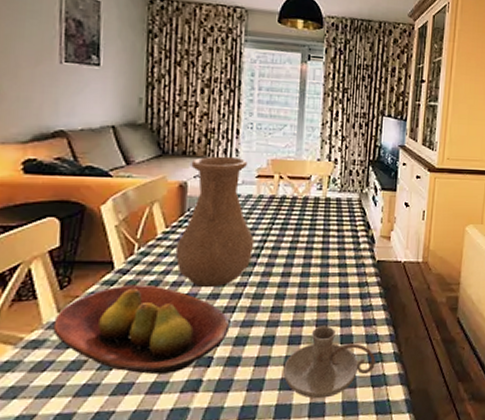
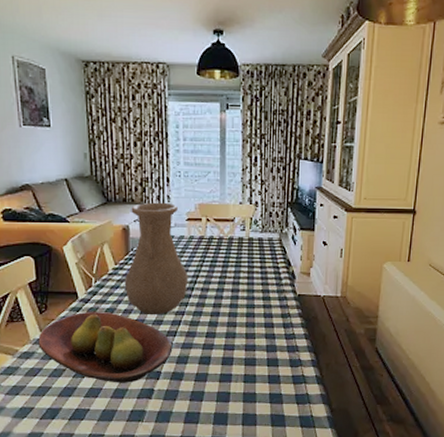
candle holder: present [283,325,376,399] -> none [219,350,299,411]

